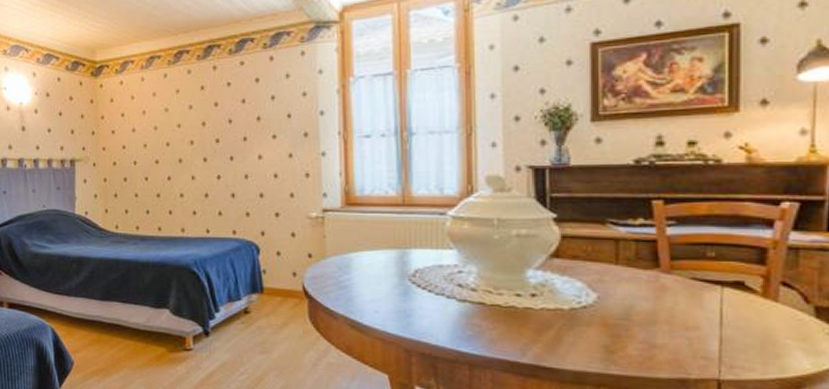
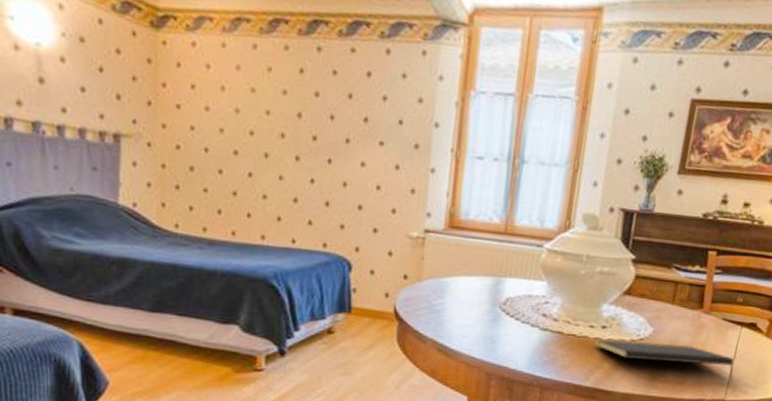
notepad: none [524,309,726,353] -> present [594,339,734,380]

